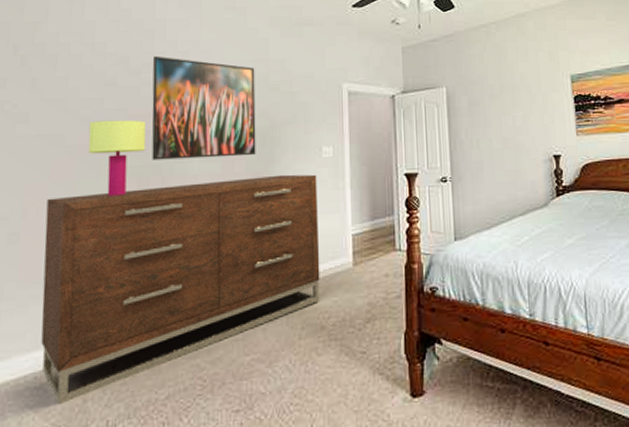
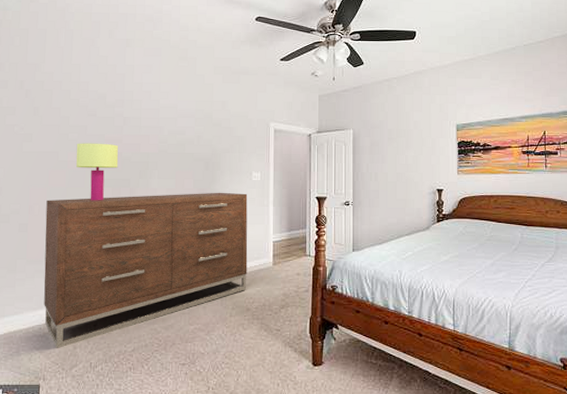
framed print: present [152,55,256,160] -> none [123,94,202,176]

